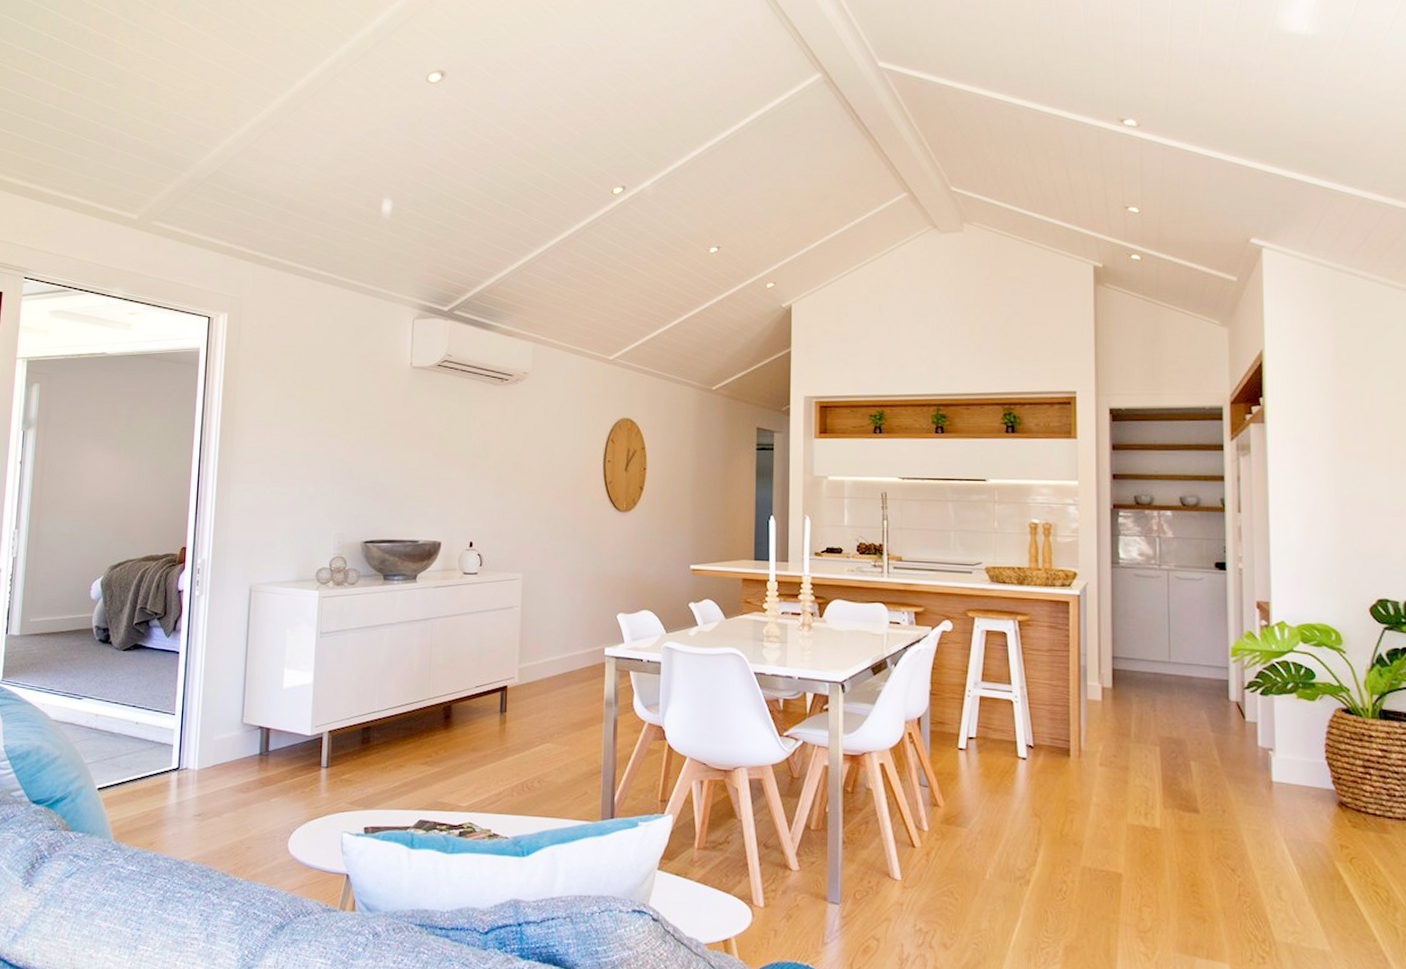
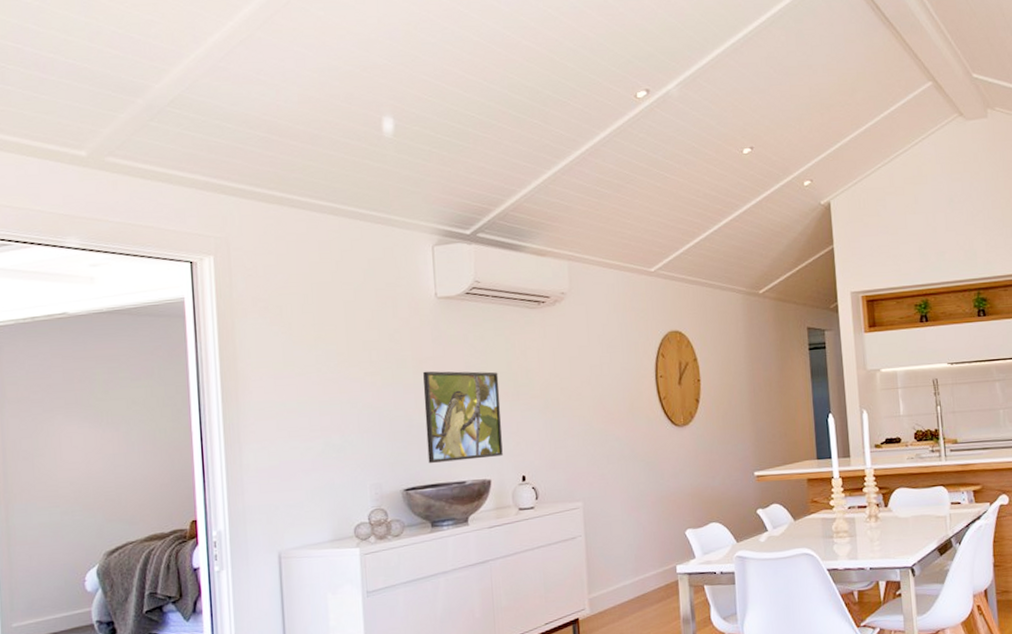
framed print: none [387,434,459,521] -> present [423,371,503,463]

